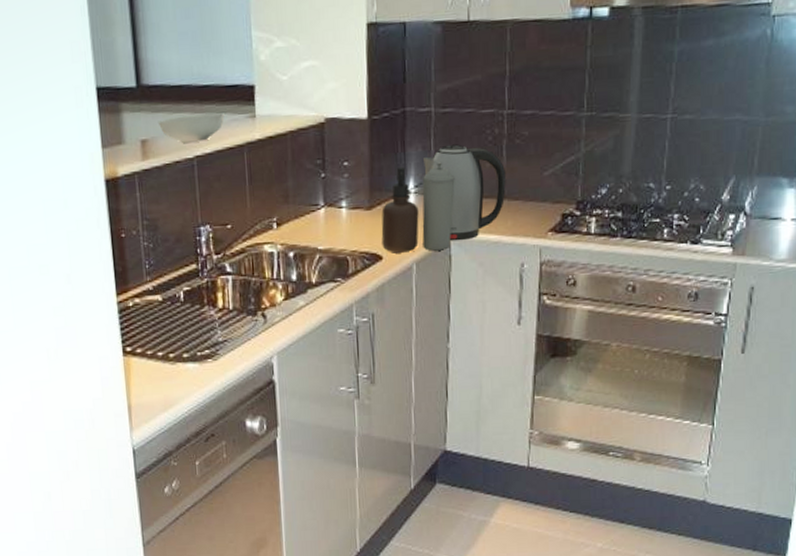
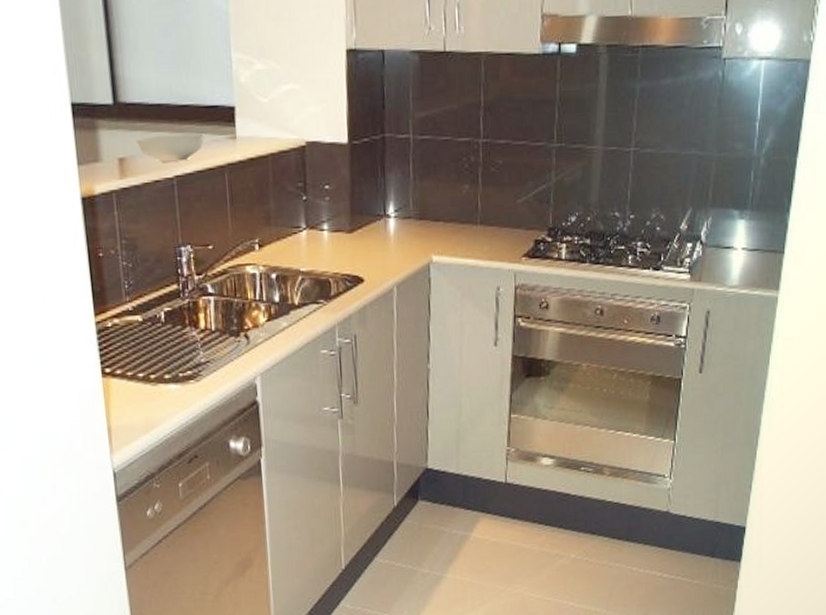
soap dispenser: present [381,166,419,253] -> none [362,191,399,276]
kettle: present [422,144,506,241] -> none [402,170,482,265]
canister: present [422,161,455,251] -> none [402,186,434,274]

